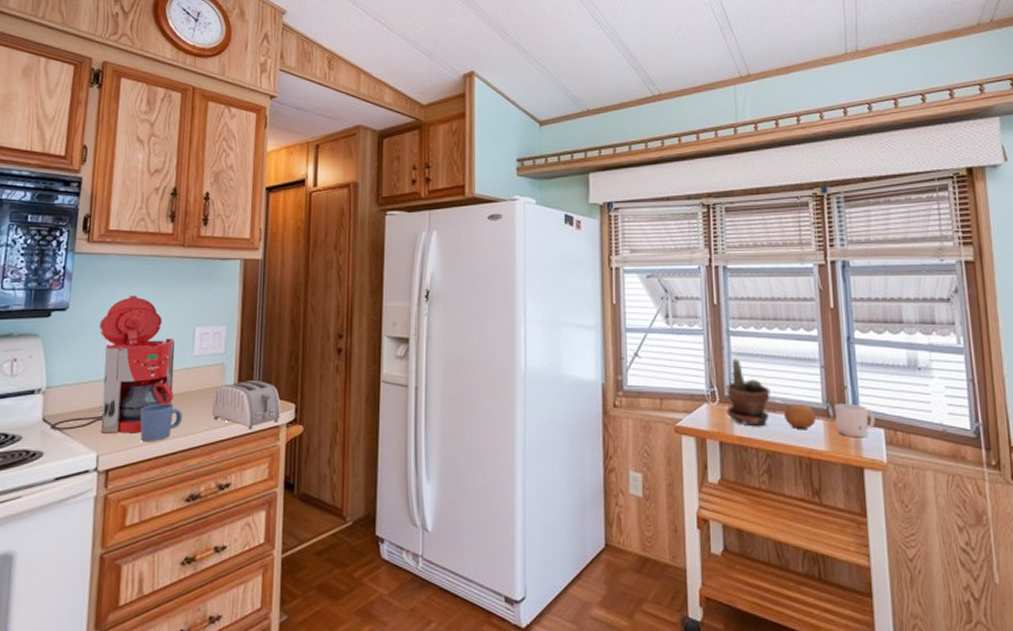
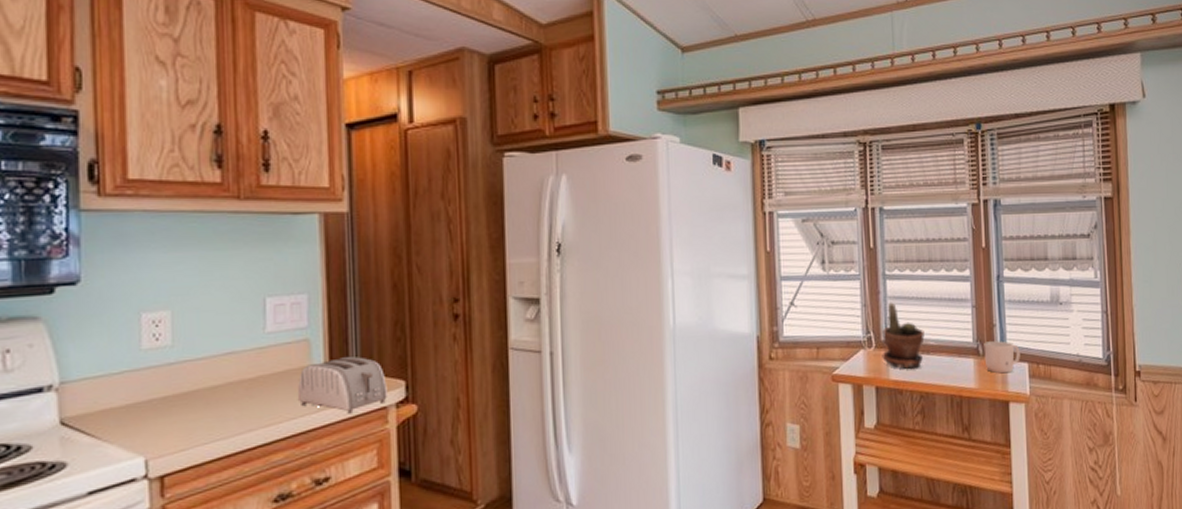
coffee maker: present [50,296,176,435] -> none [72,262,244,435]
mug: present [139,403,182,444] -> none [199,391,259,441]
fruit: present [784,403,816,429] -> none [938,344,967,369]

